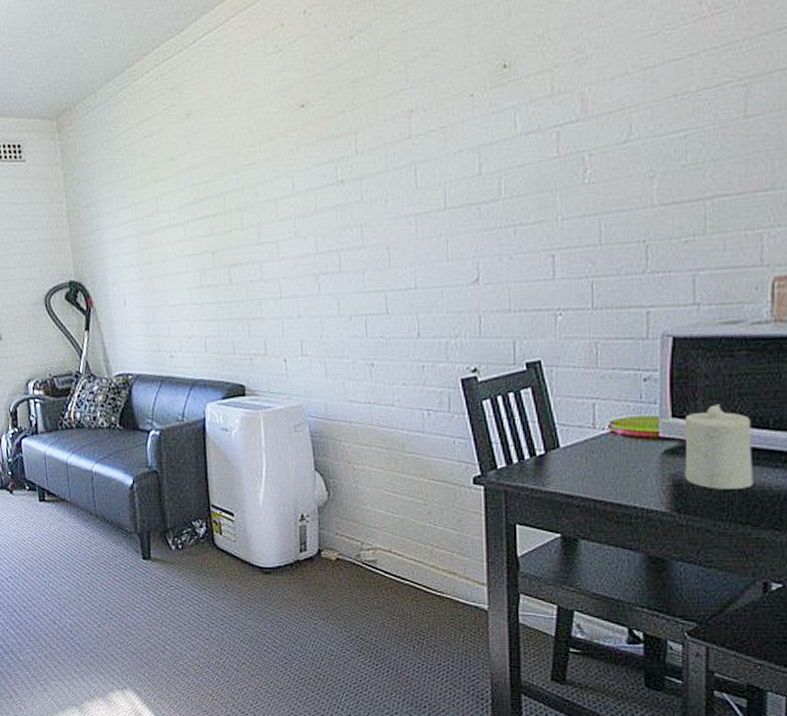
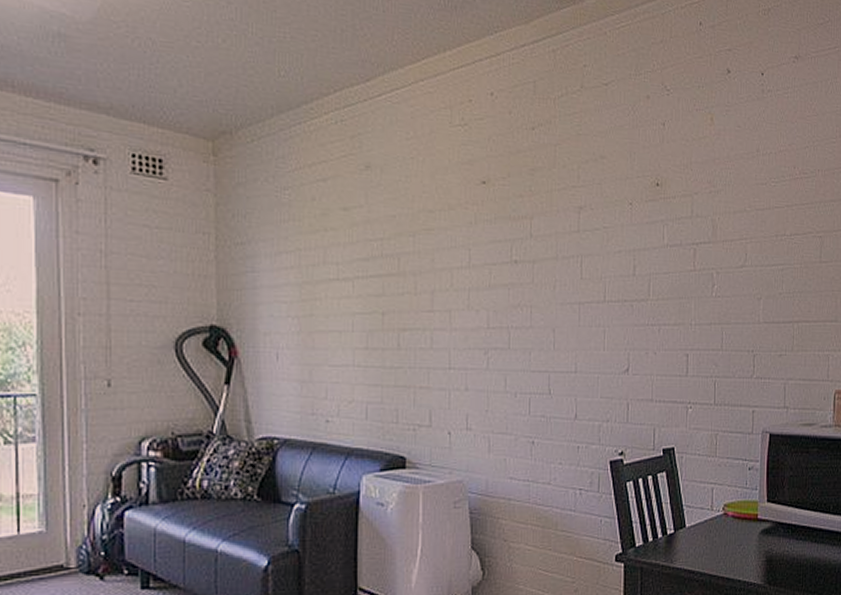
candle: present [684,404,754,490] -> none [774,492,820,564]

